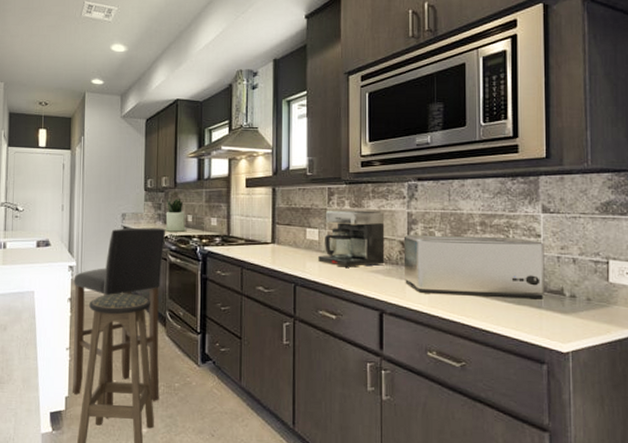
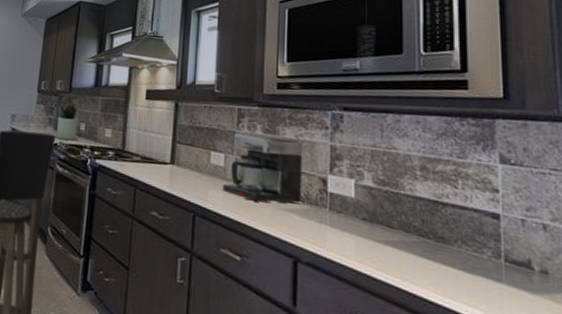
toaster: present [403,234,545,301] -> none [324,171,506,271]

